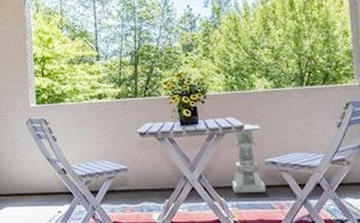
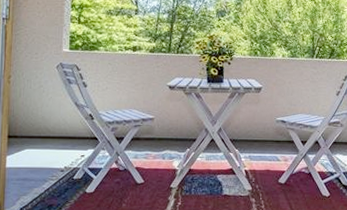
lantern: present [232,124,266,193] -> none [247,86,276,146]

